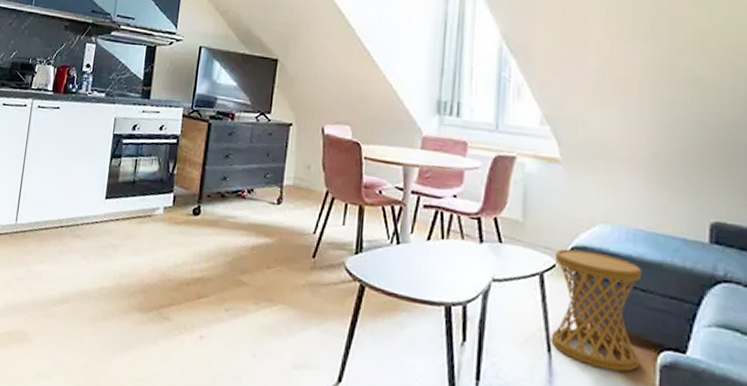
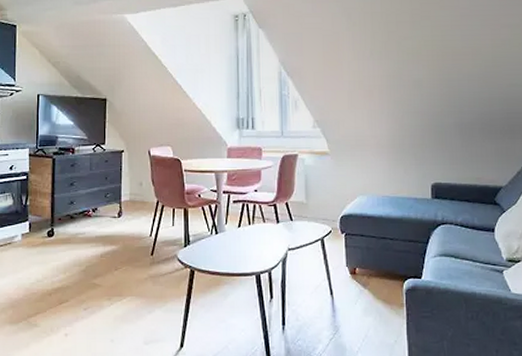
side table: present [550,248,641,372] -> none [330,216,391,300]

